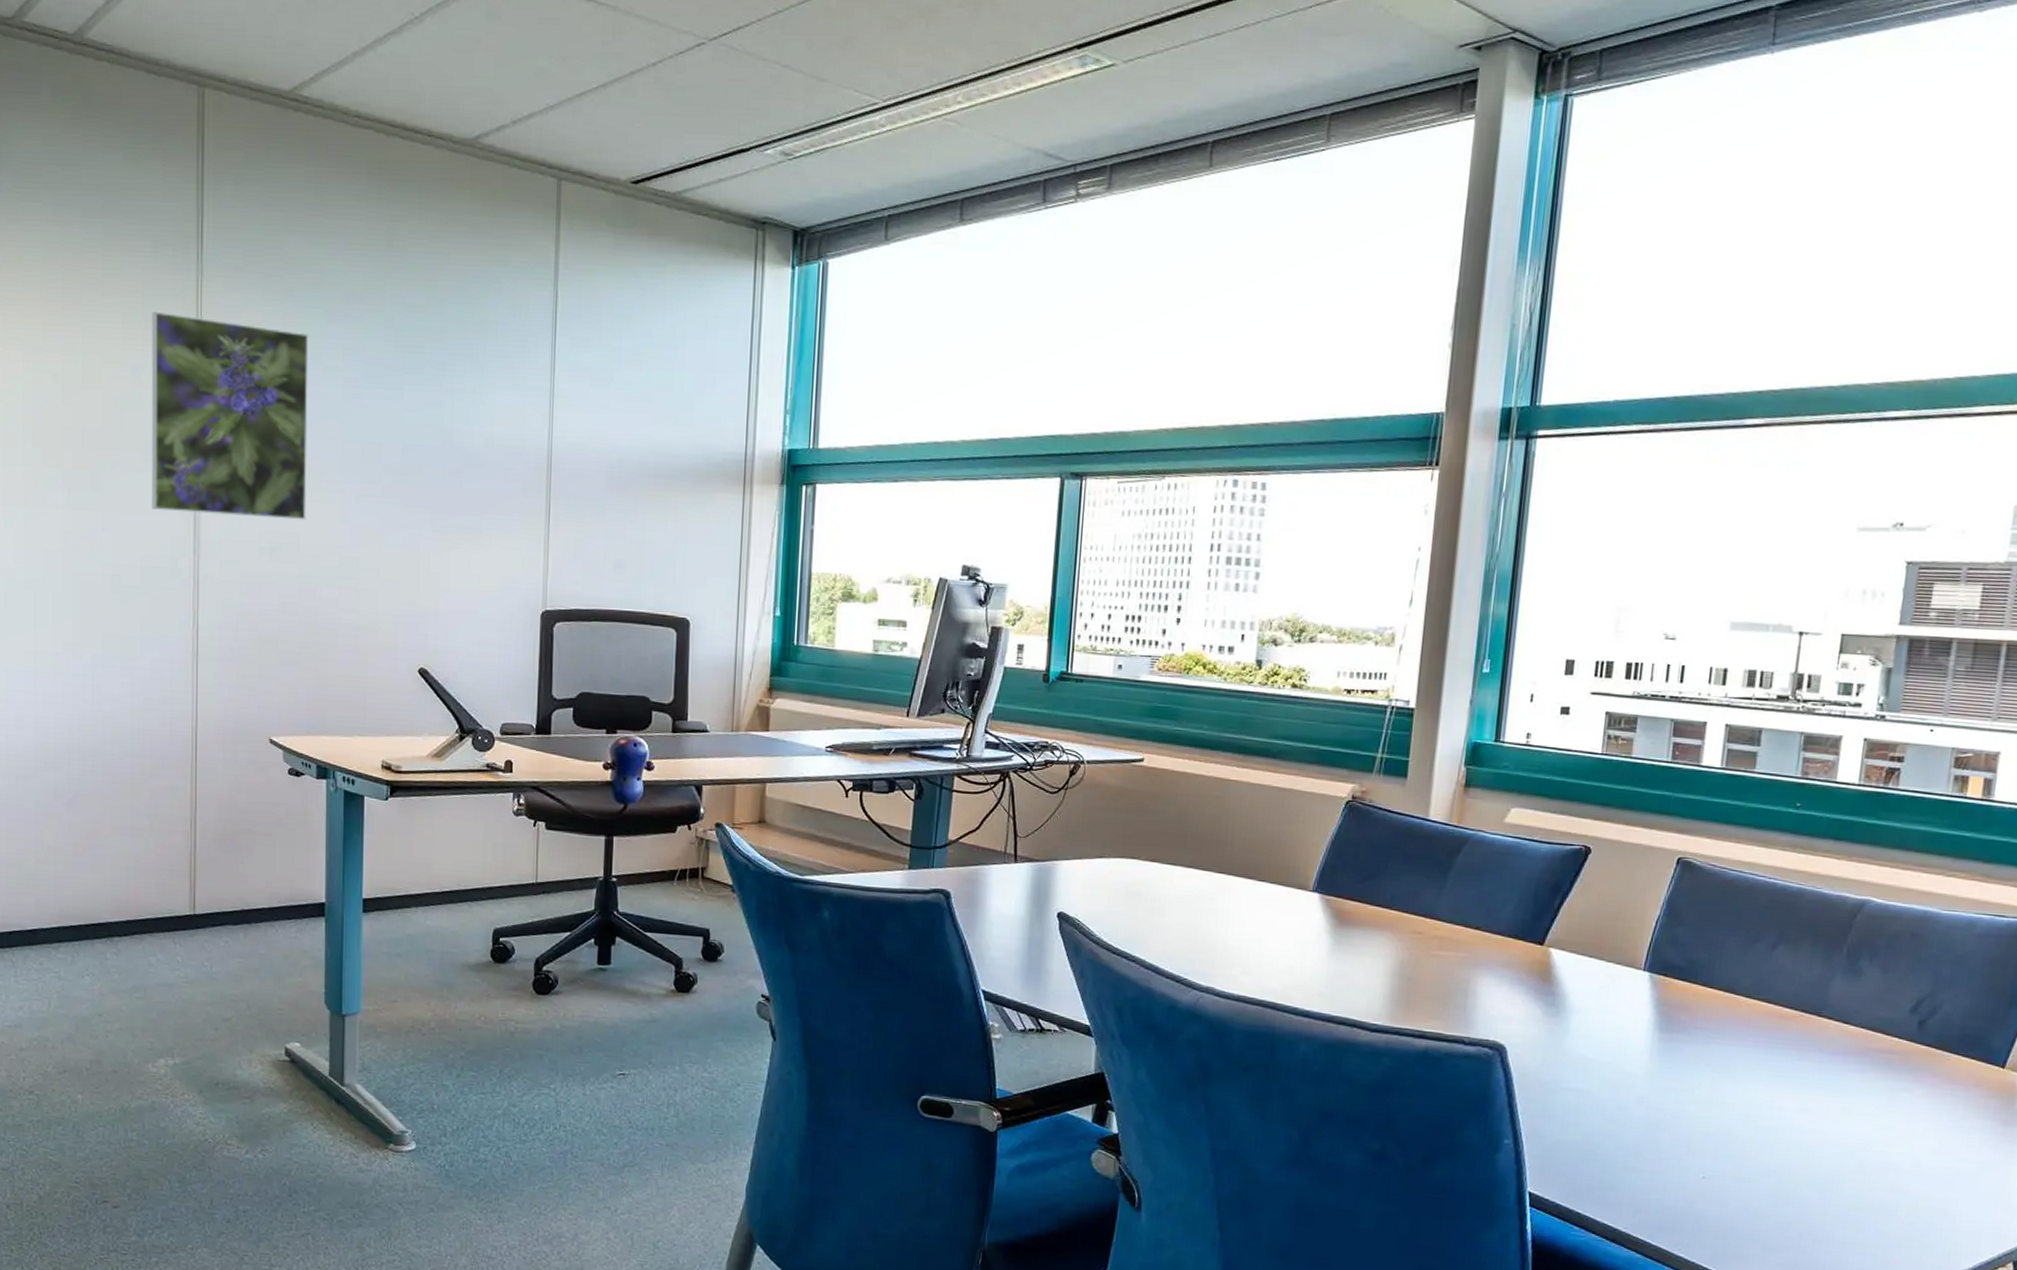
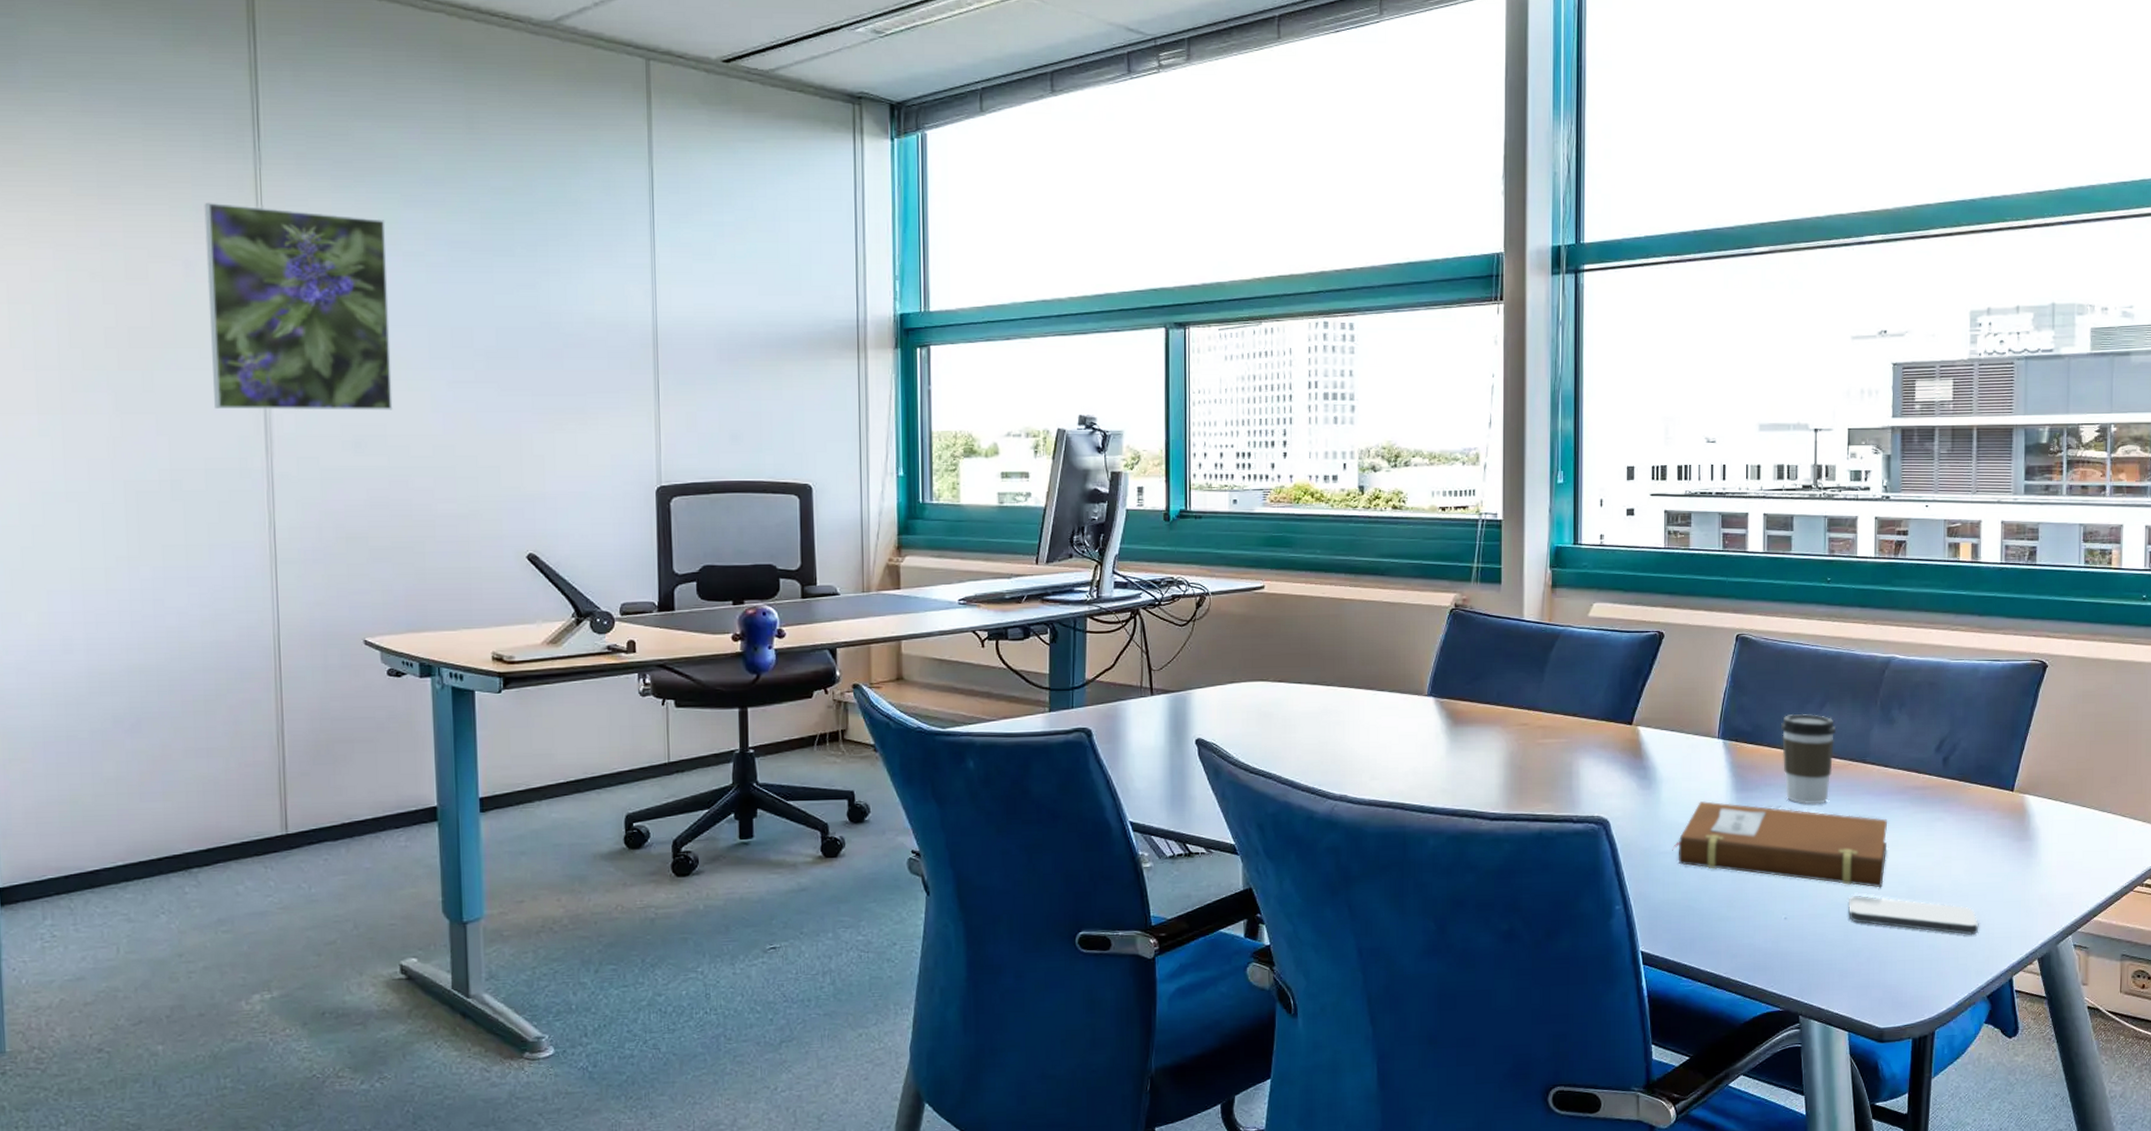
notebook: none [1576,1038,1841,1158] -> present [1672,801,1888,888]
coffee cup: none [1718,952,1788,1056] -> present [1781,713,1836,805]
smartphone: none [1781,1162,1942,1225] -> present [1848,895,1978,936]

